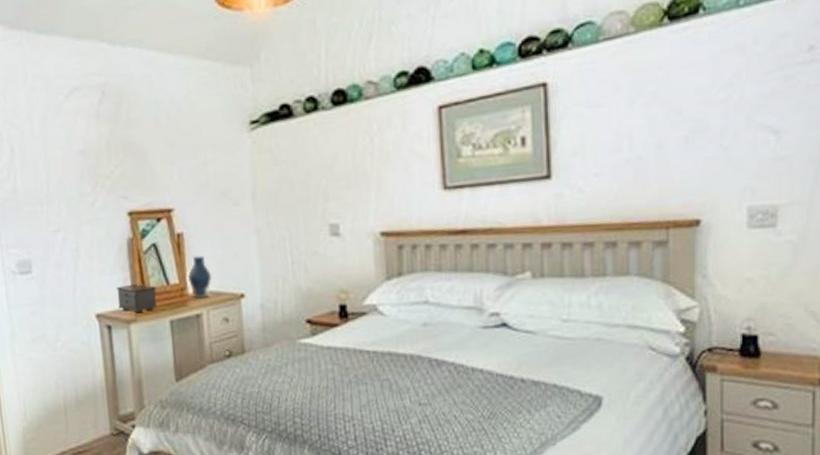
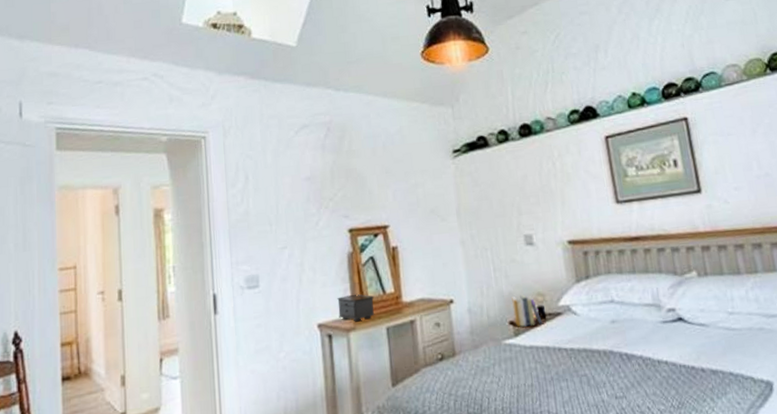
vase: present [188,255,211,300] -> none [402,266,424,307]
books: none [310,292,344,326] -> present [511,295,543,327]

